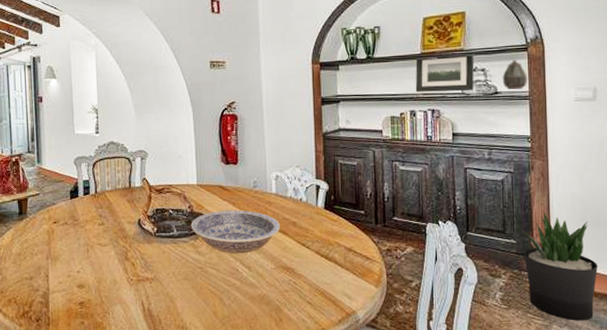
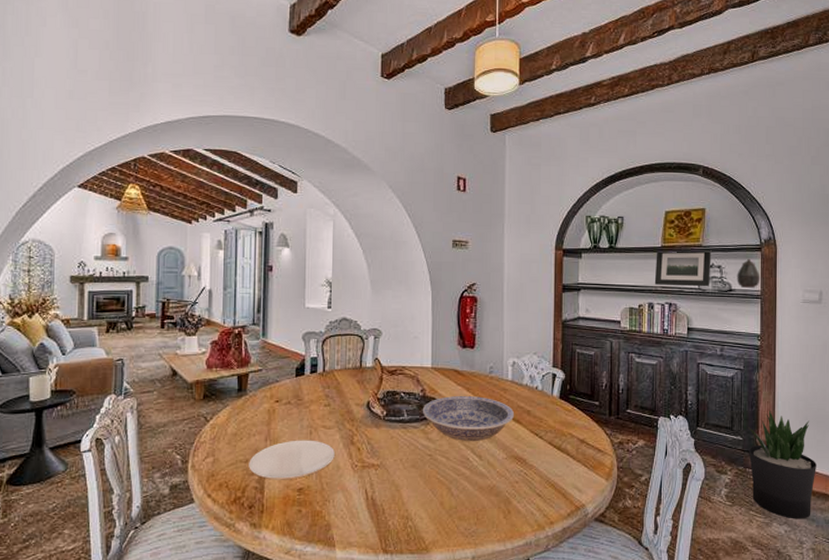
plate: none [33,257,111,295] -> present [249,440,335,480]

